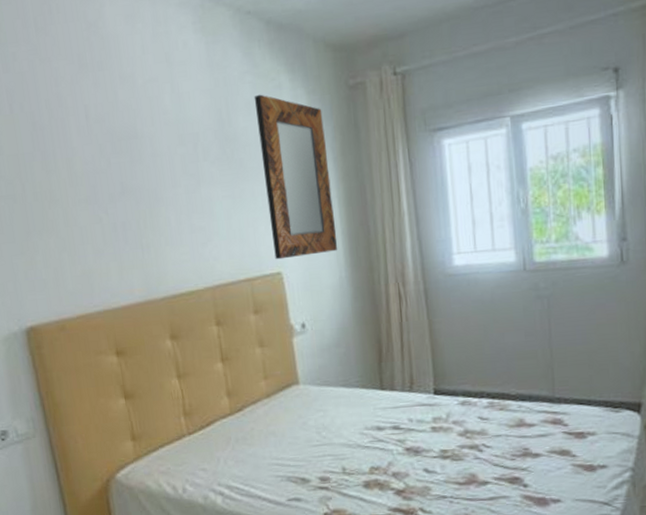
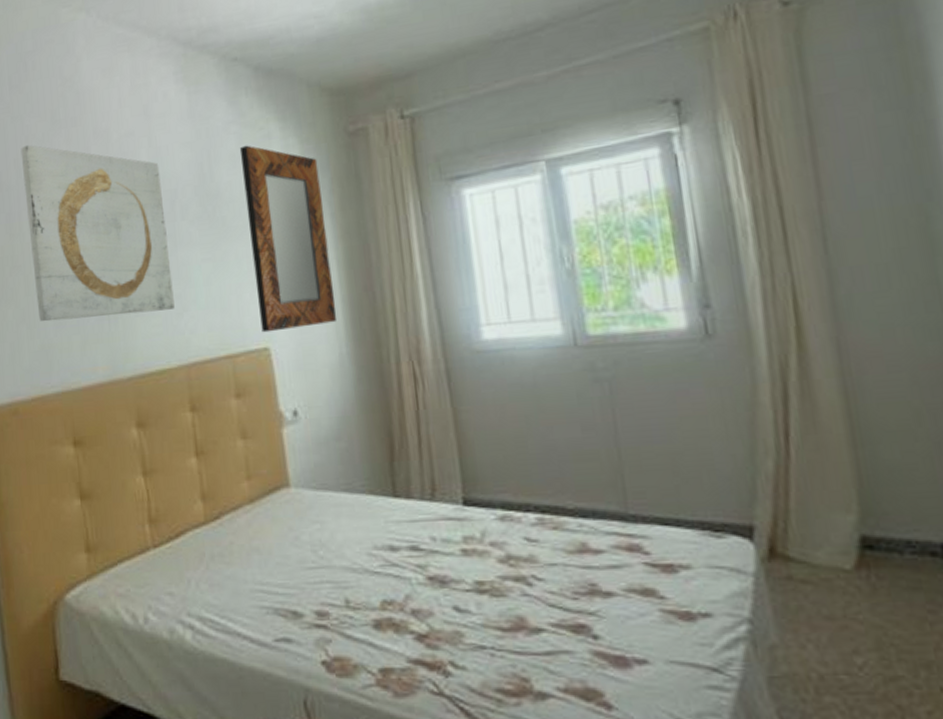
wall art: none [50,86,200,250] -> present [20,144,175,322]

